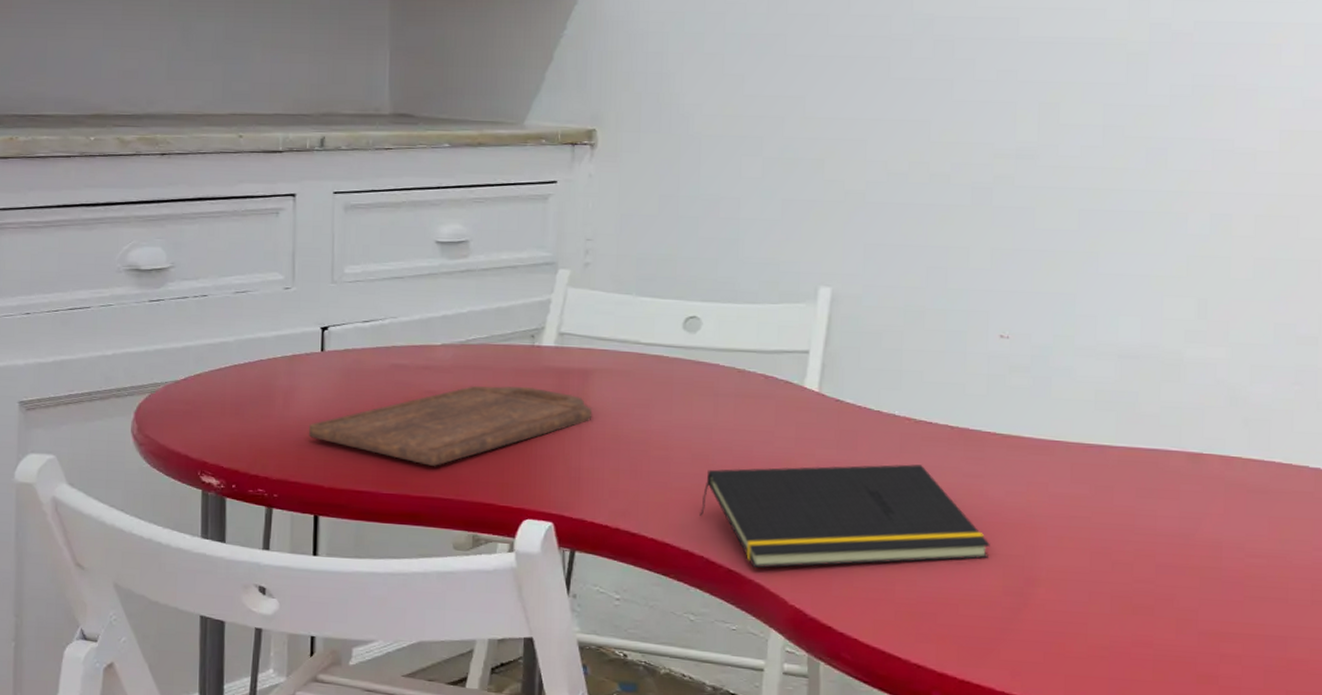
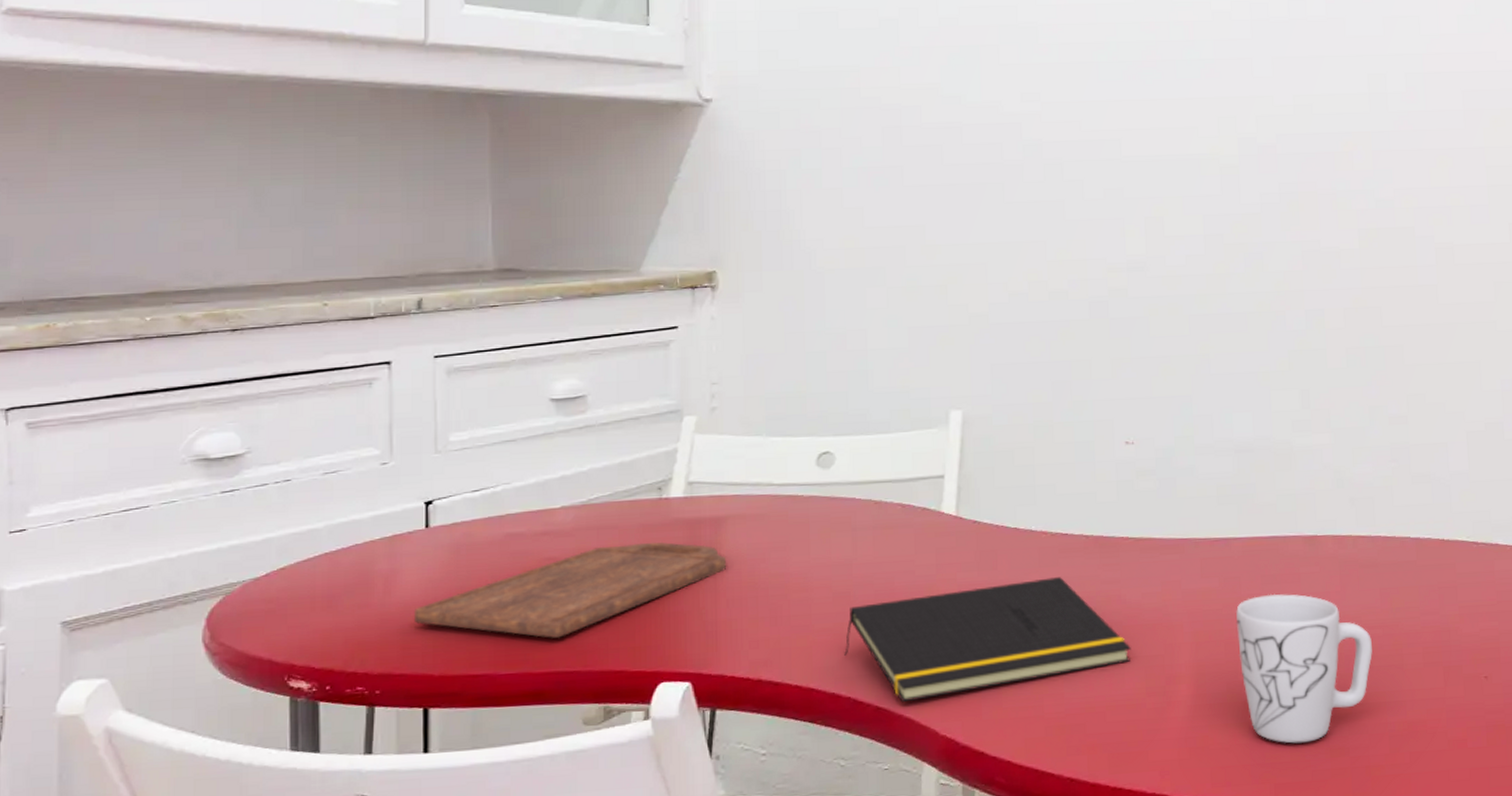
mug: none [1104,508,1254,665] -> present [1236,593,1372,744]

